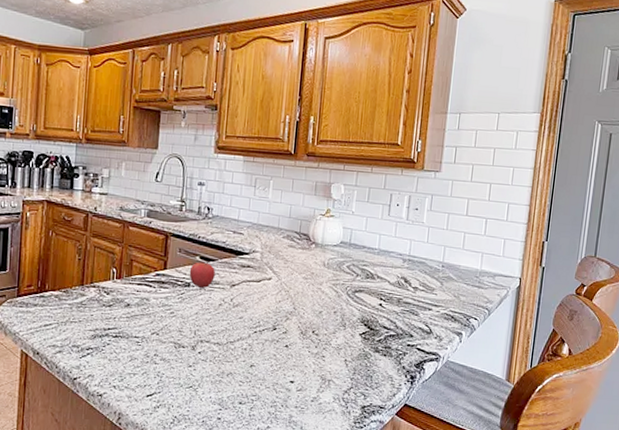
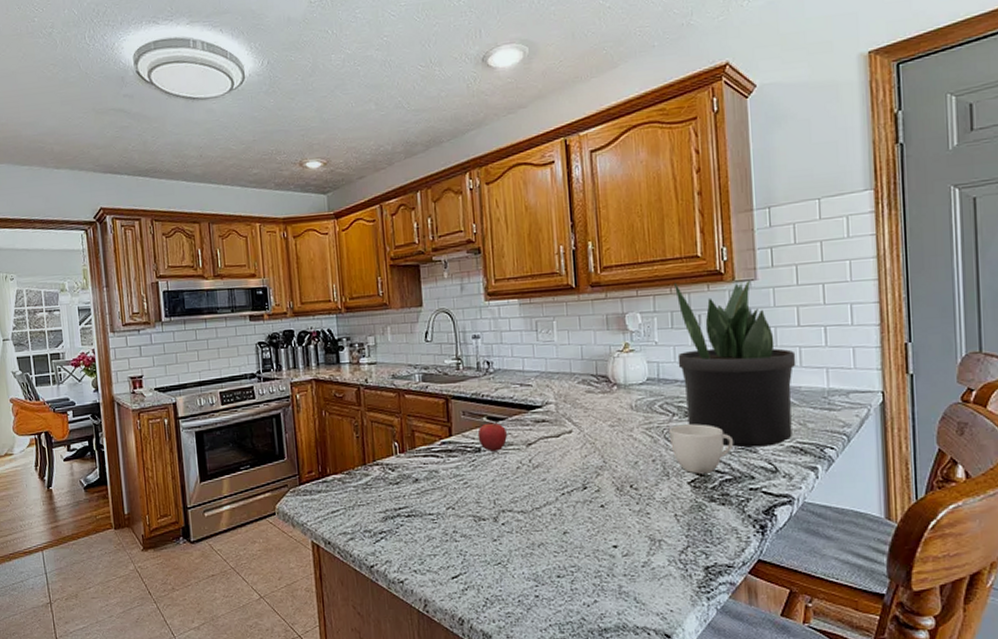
cup: none [351,284,402,328] -> present [670,424,734,474]
planter: none [367,163,461,312] -> present [674,279,796,448]

